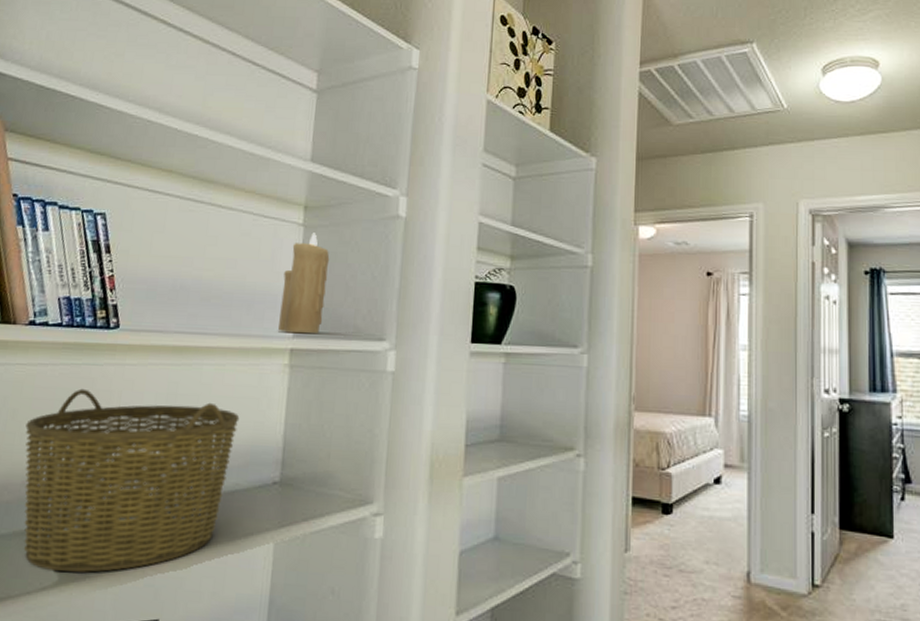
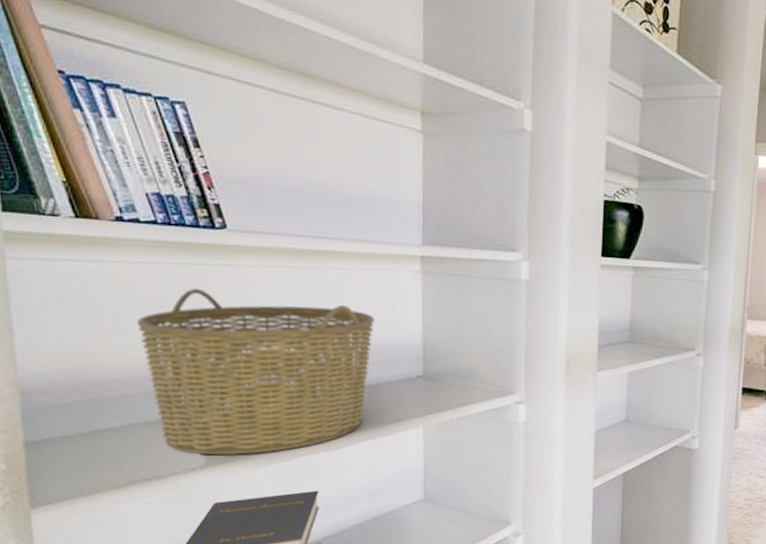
candle: present [278,232,330,334] -> none [406,140,454,243]

